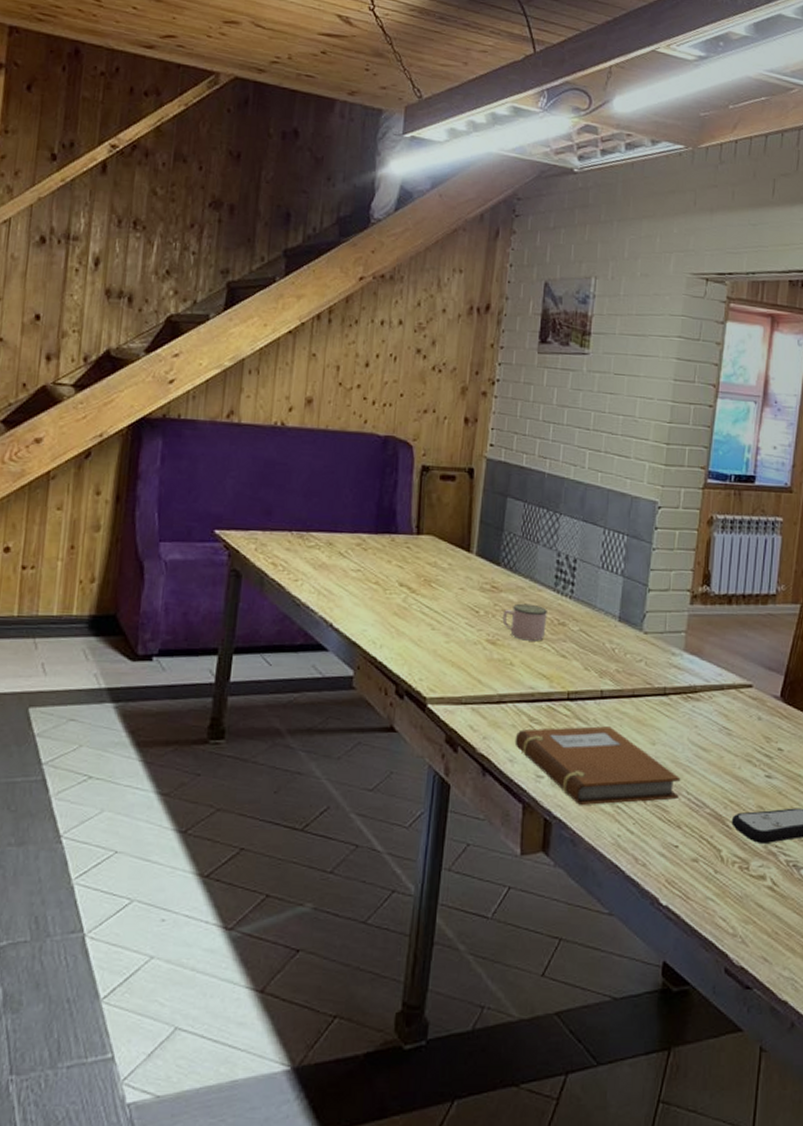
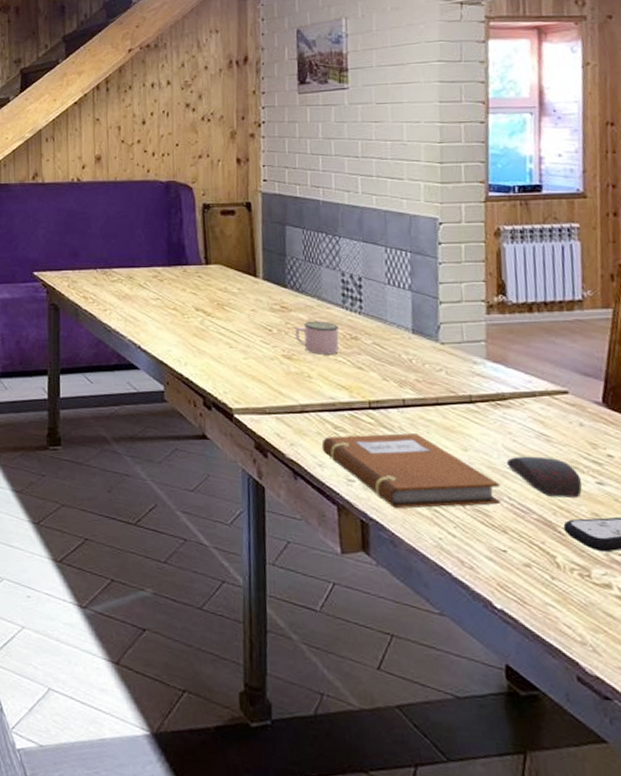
computer mouse: none [690,750,752,791] -> present [507,456,582,498]

